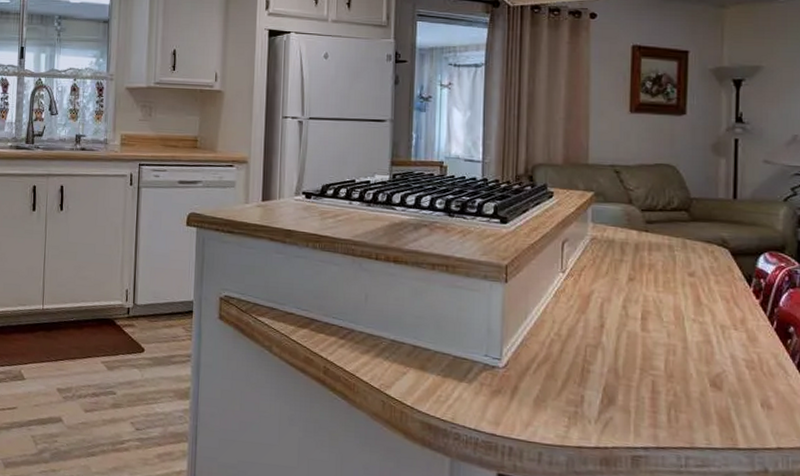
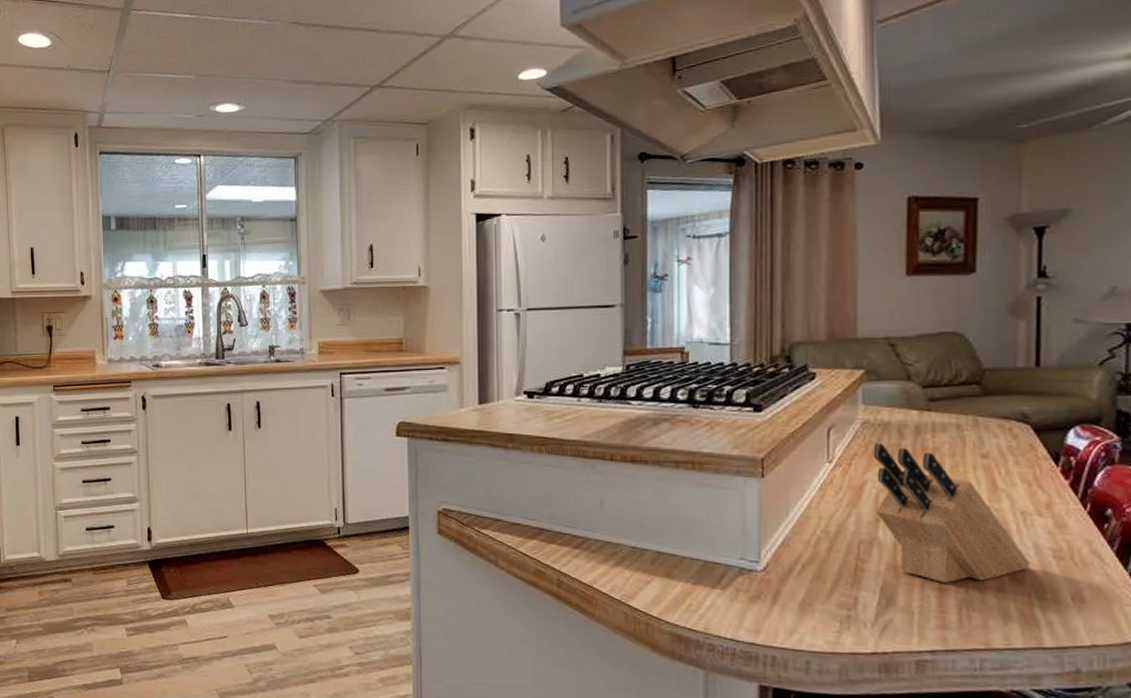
knife block: none [599,257,728,386] -> present [873,442,1031,583]

